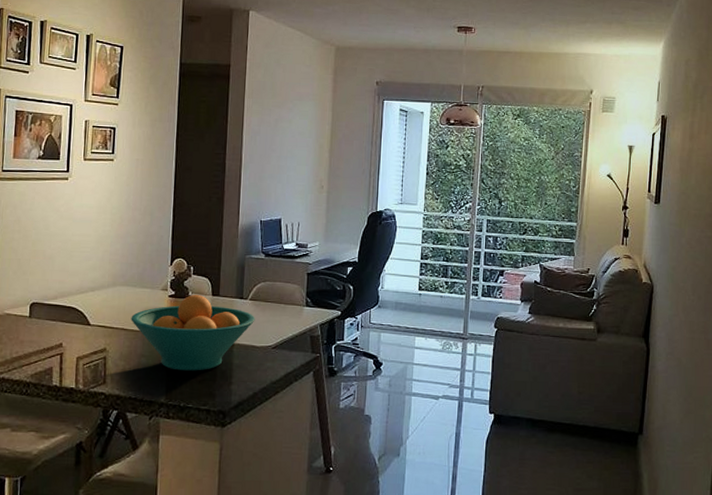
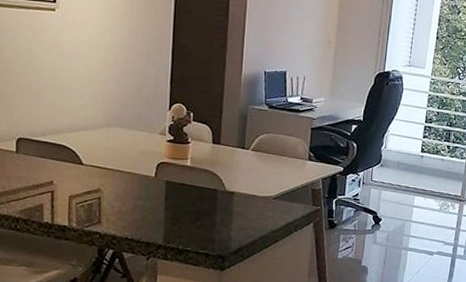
fruit bowl: present [131,294,255,371] -> none [126,141,257,217]

